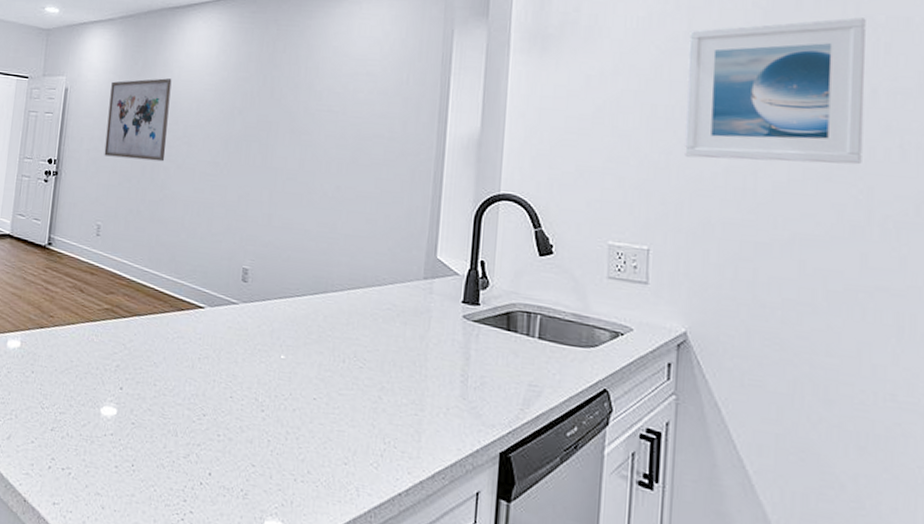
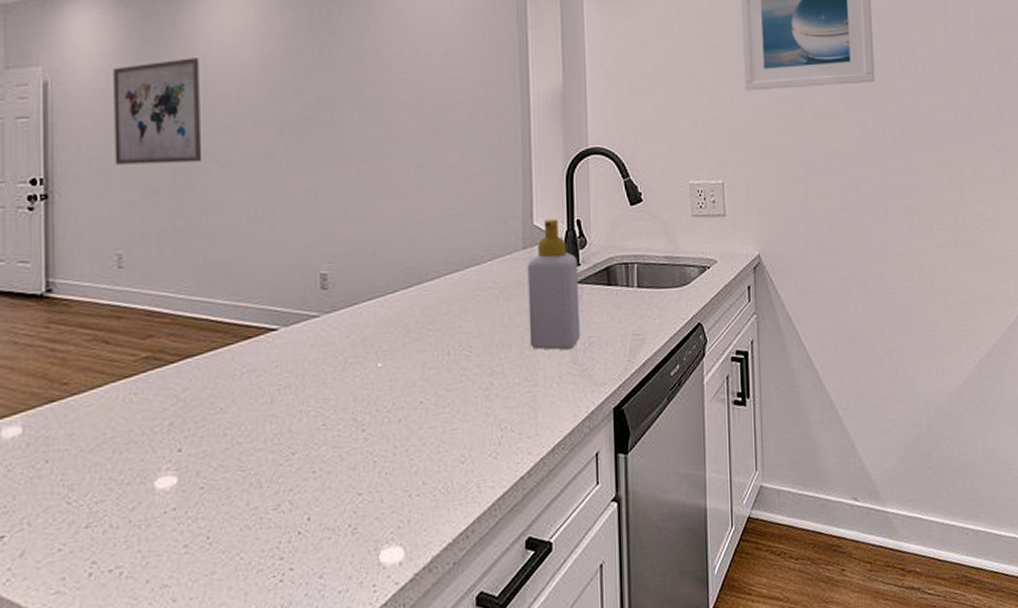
soap bottle: none [420,255,478,384] -> present [527,219,580,350]

